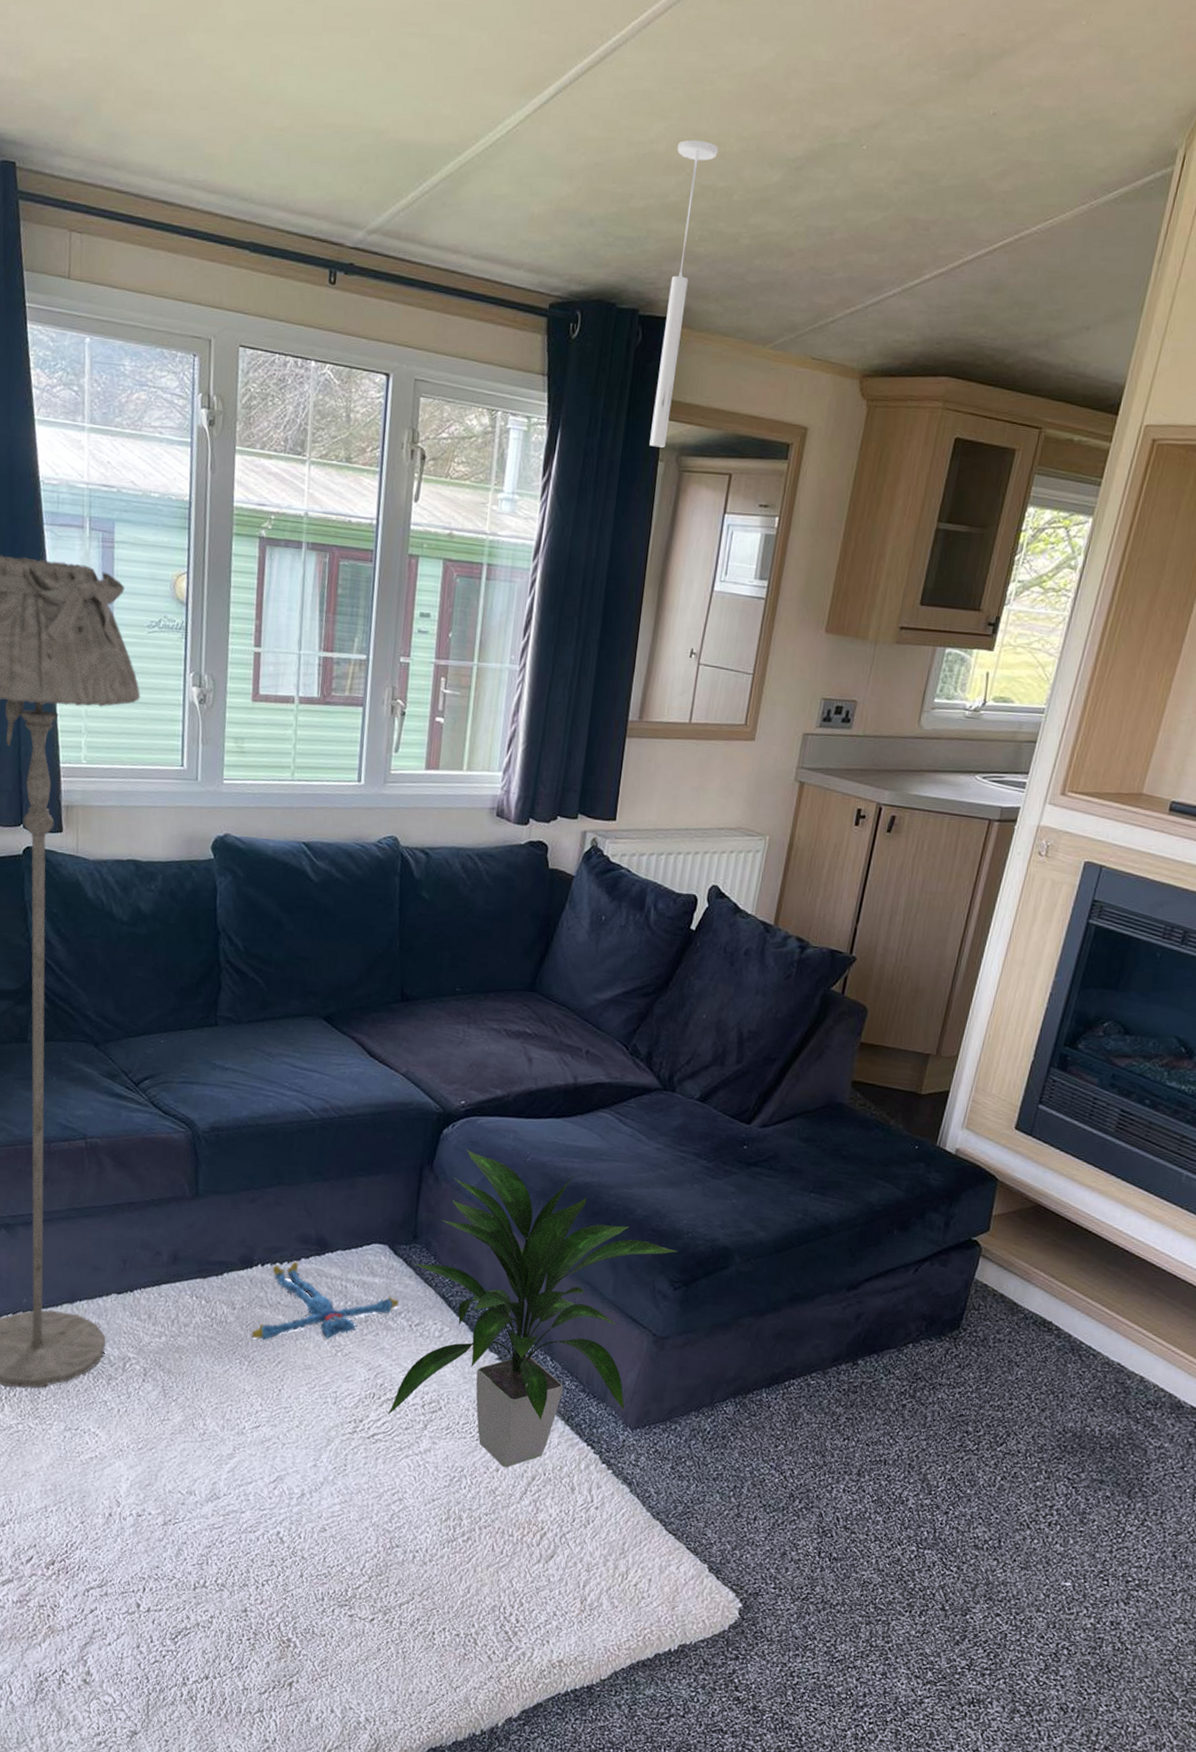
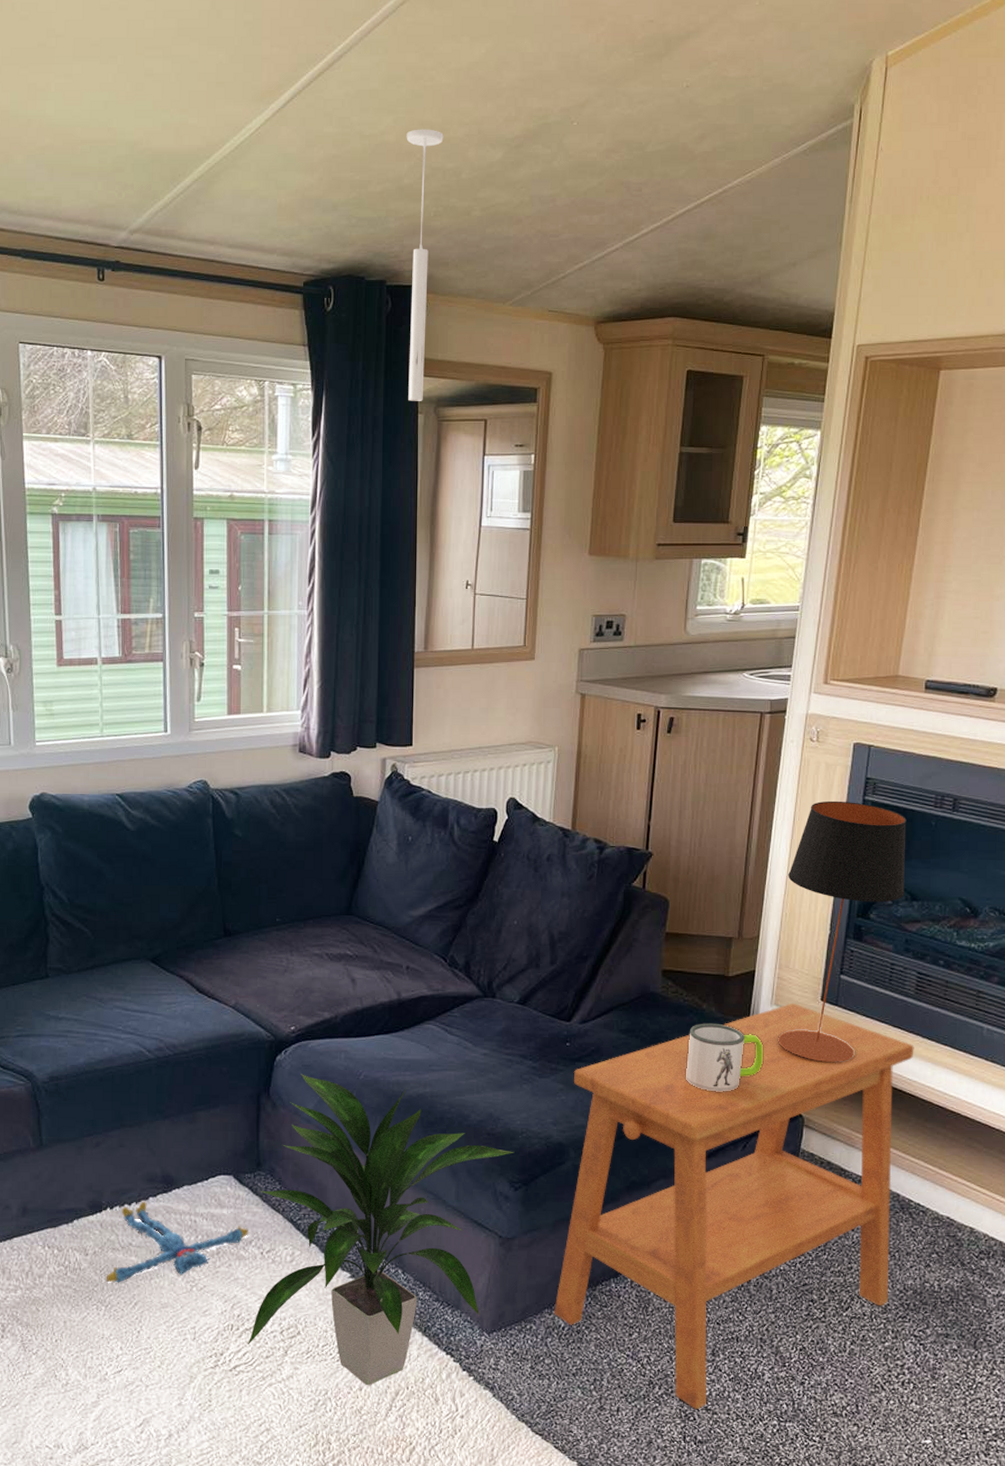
side table: none [700,1128,1107,1527] -> present [554,1004,914,1409]
mug: none [863,1139,949,1213] -> present [685,1023,764,1092]
table lamp: none [964,920,1131,1195] -> present [778,800,907,1063]

